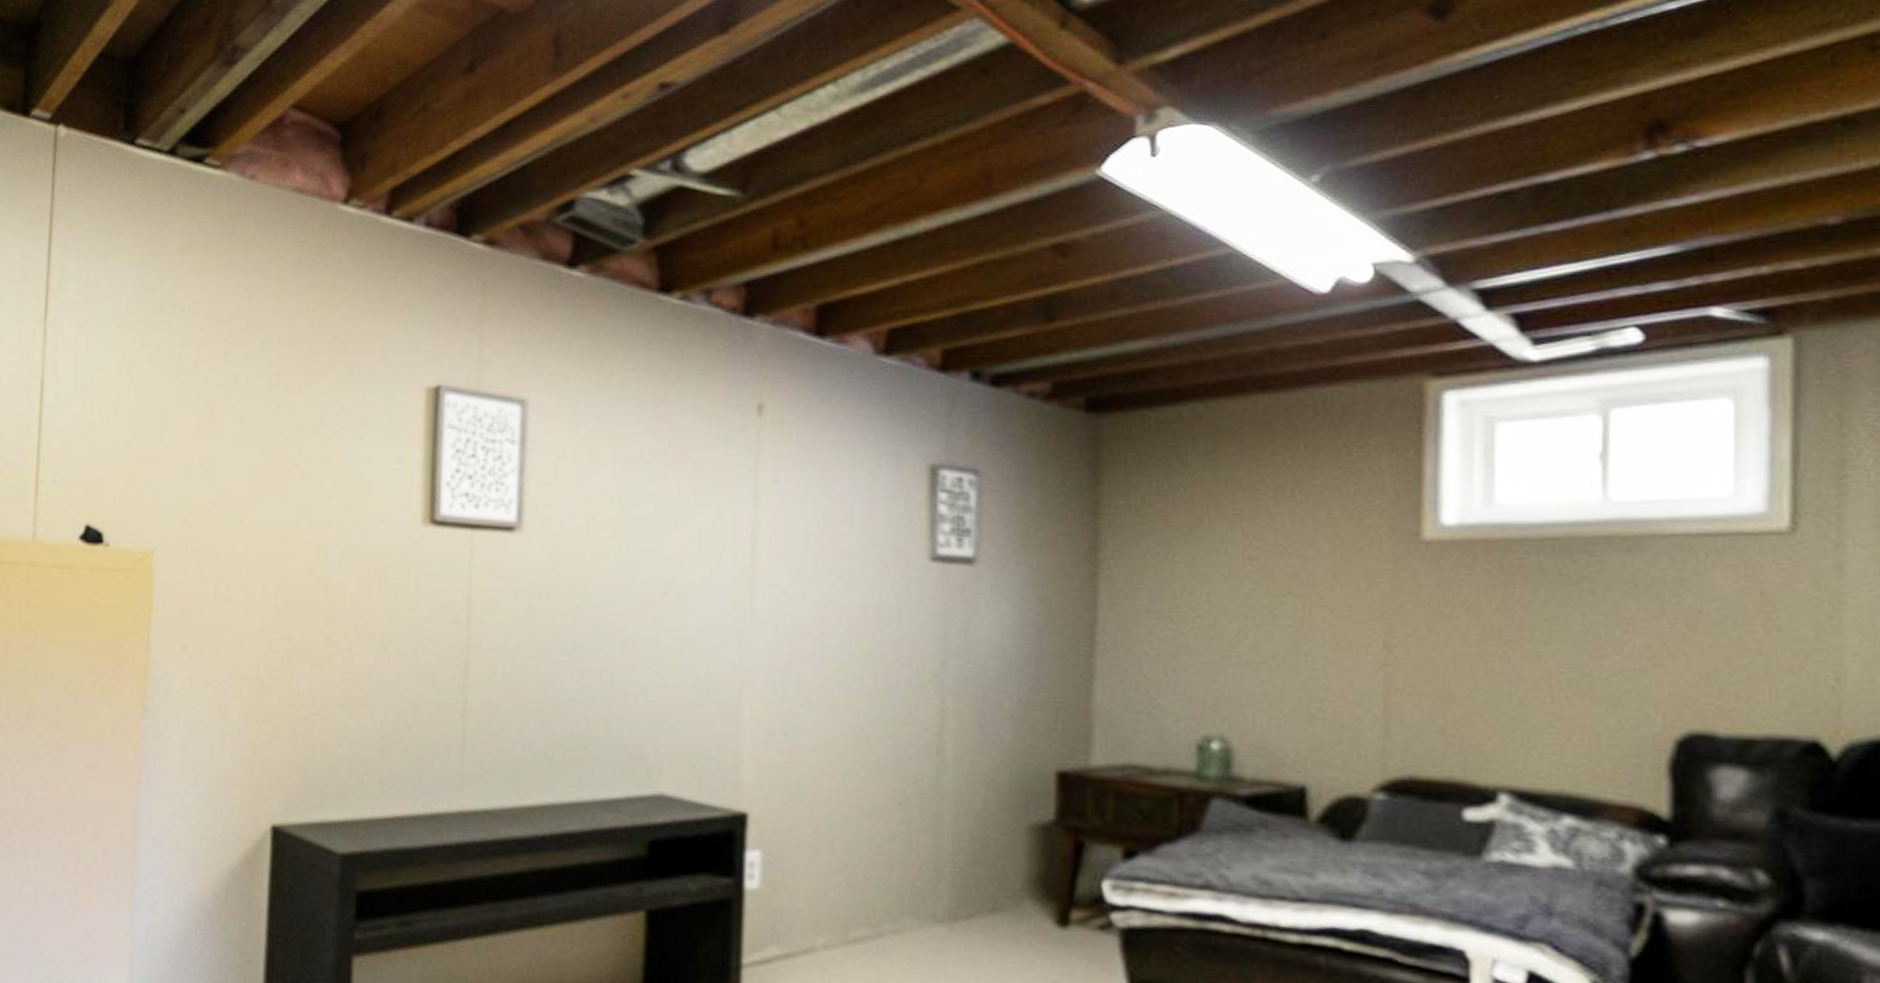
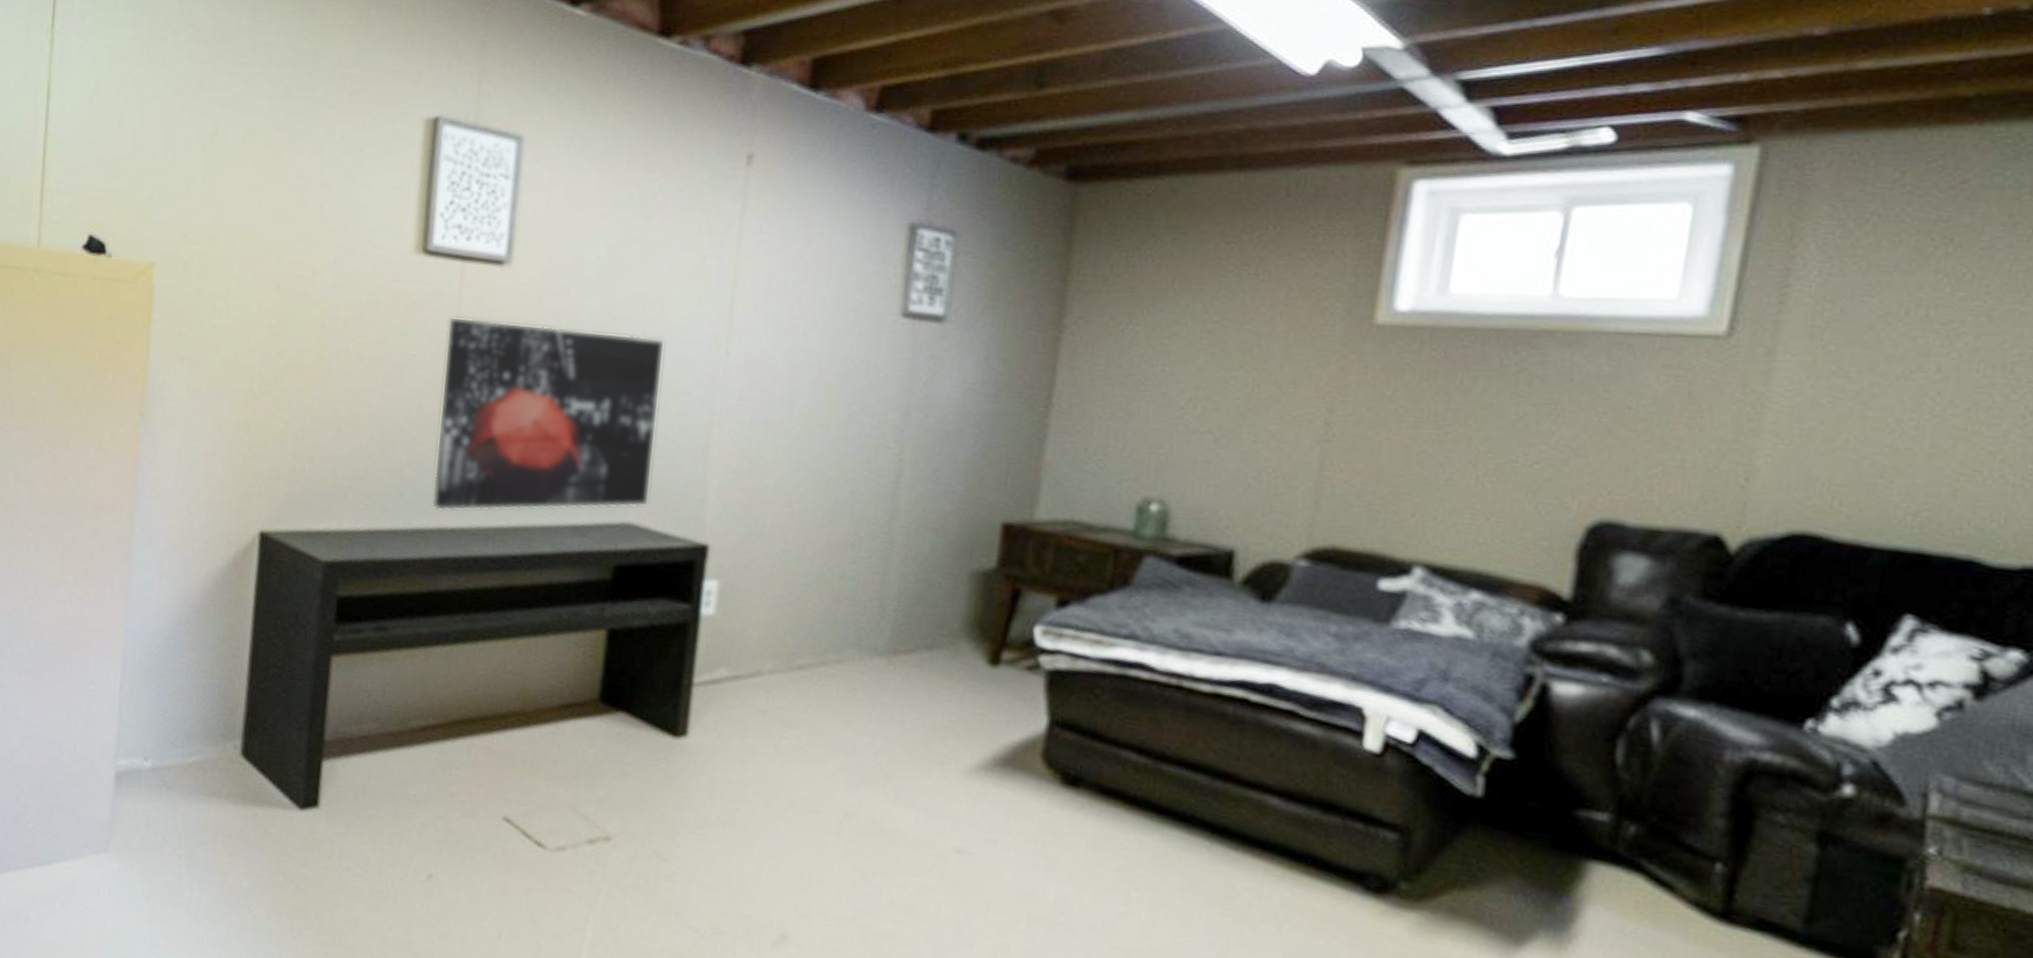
wall art: none [453,587,687,792] -> present [432,316,666,511]

